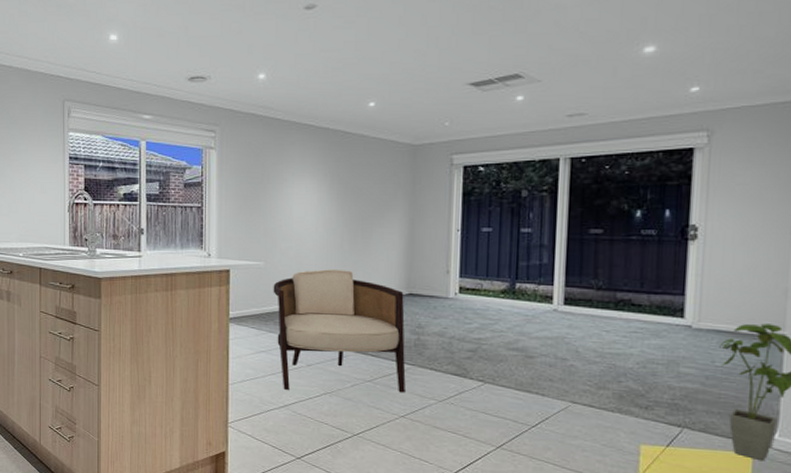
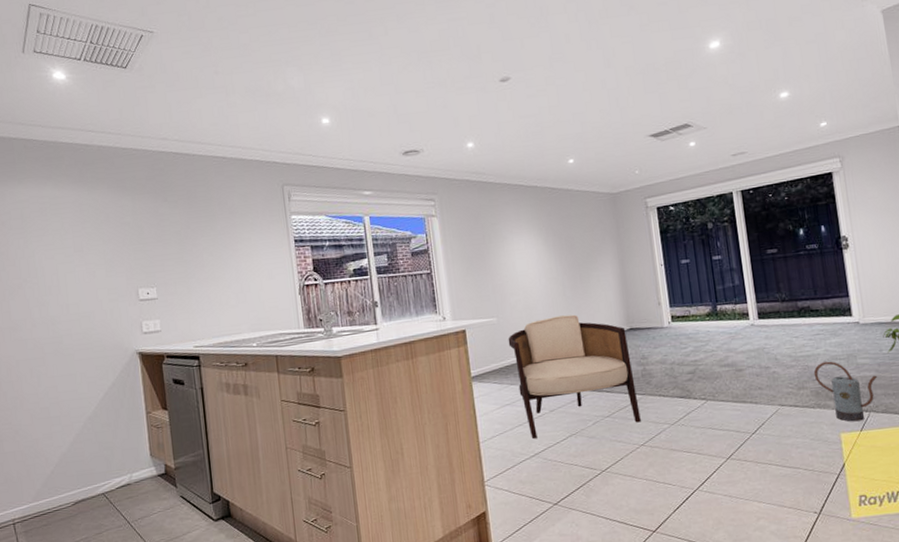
watering can: none [620,363,702,436] -> present [813,361,878,422]

